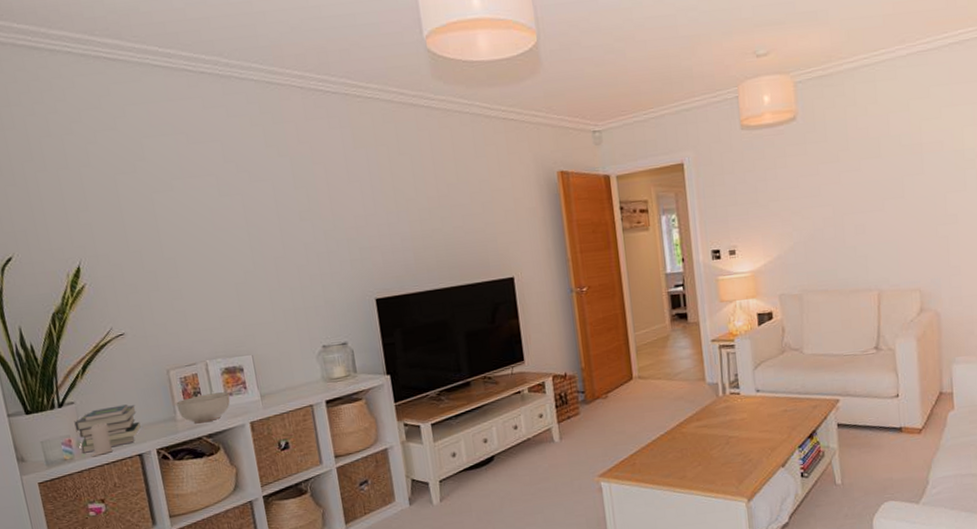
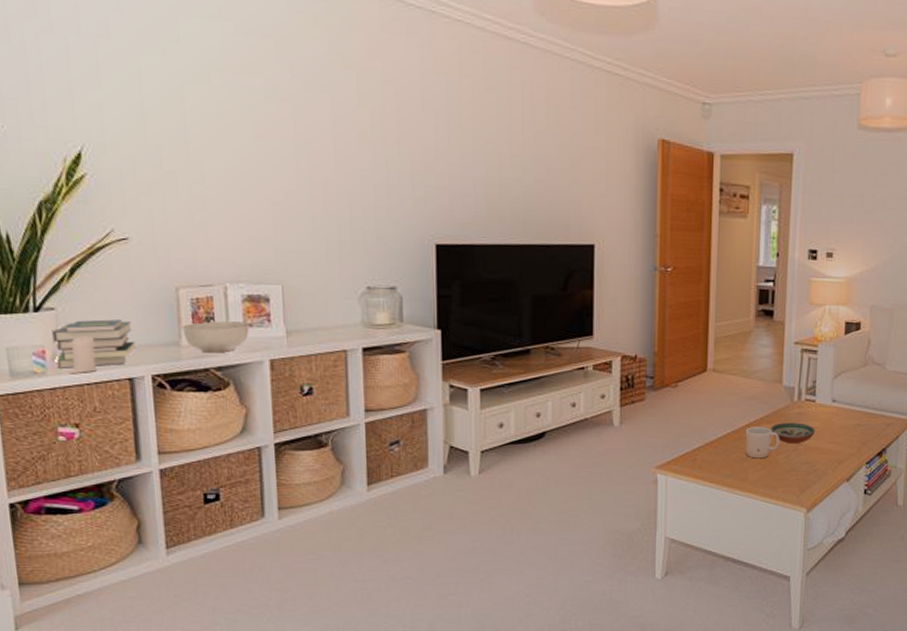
mug: none [677,424,712,457] -> present [745,427,780,459]
decorative bowl: none [701,416,744,438] -> present [770,422,815,444]

